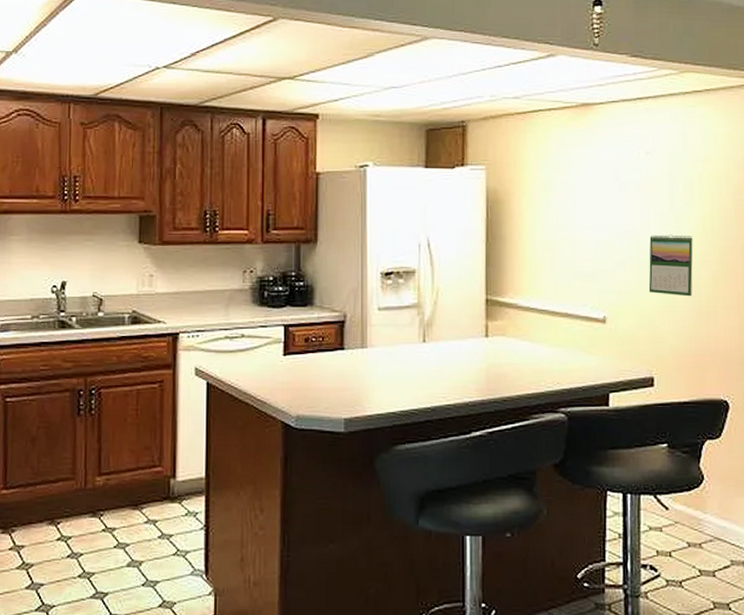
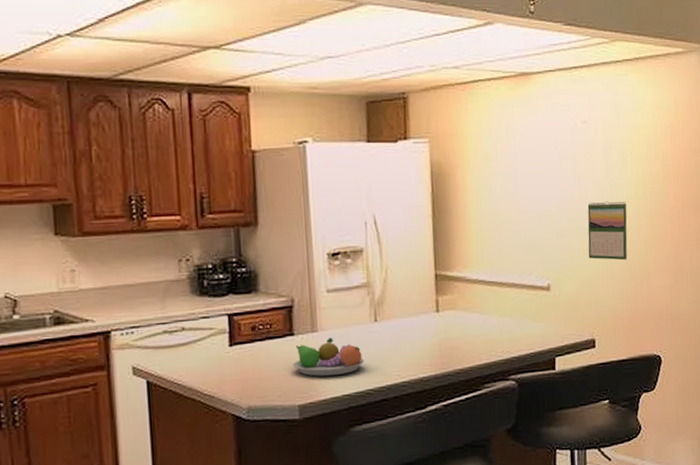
fruit bowl: none [341,355,410,392] -> present [292,338,364,376]

